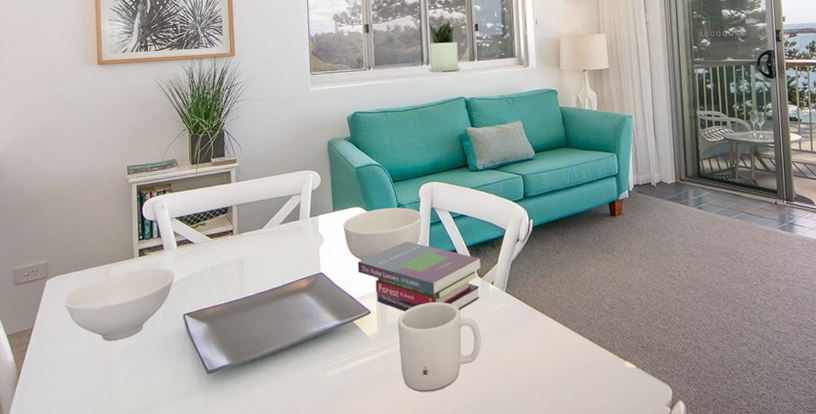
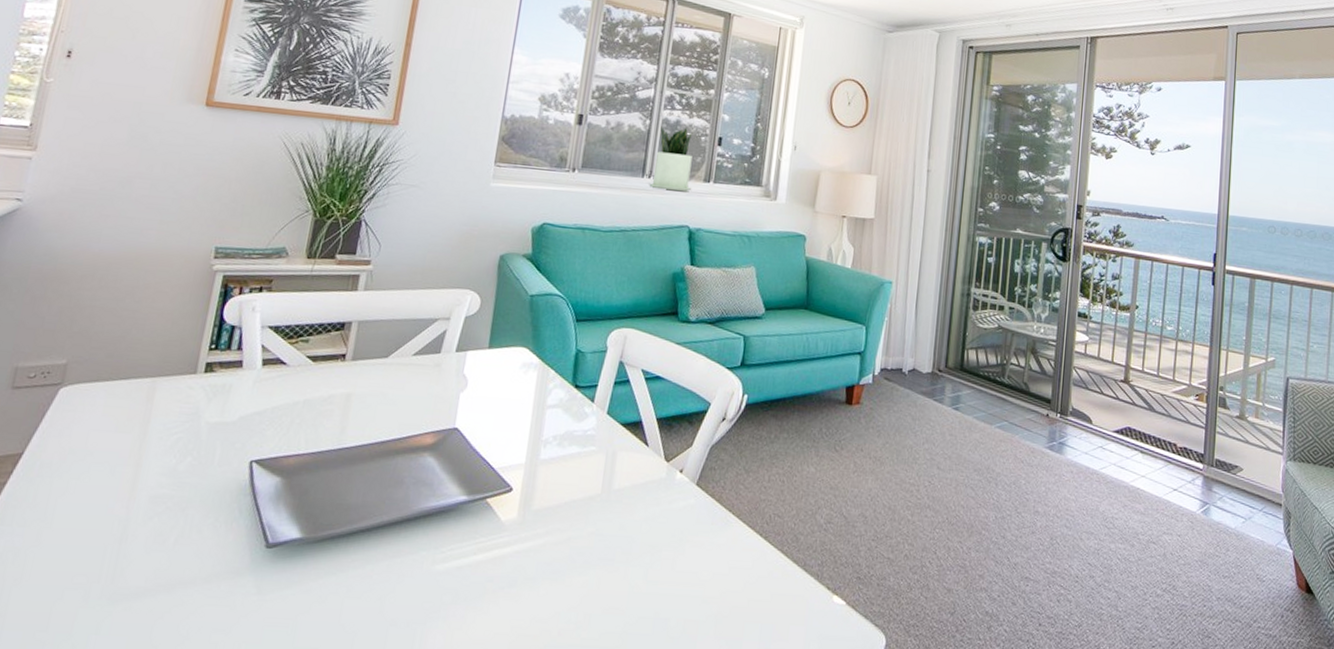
bowl: present [63,268,175,341] -> none [77,390,251,486]
bowl: present [343,207,423,261] -> none [497,353,607,419]
books: present [357,241,481,312] -> none [506,400,671,502]
mug: present [397,301,481,392] -> none [538,485,654,608]

